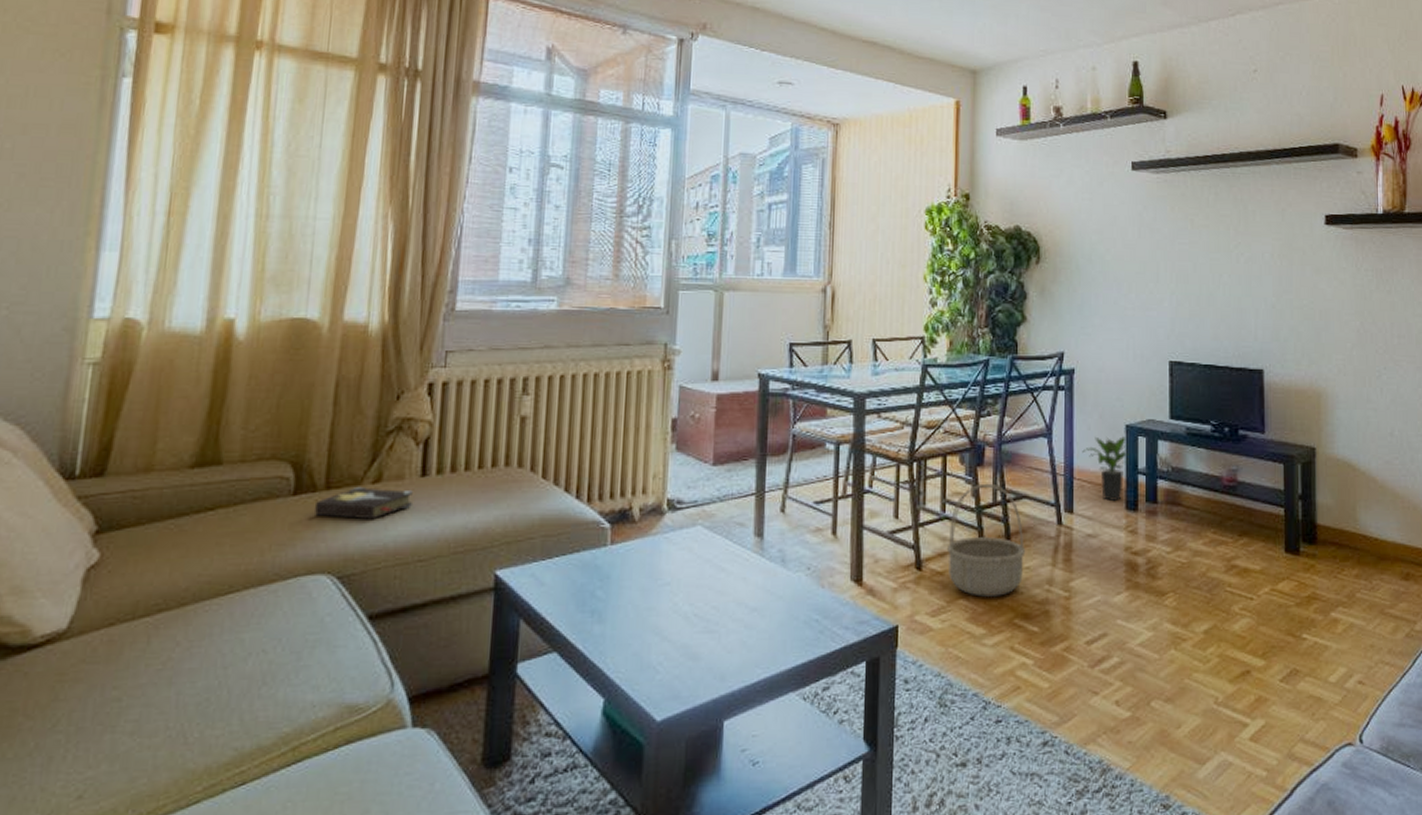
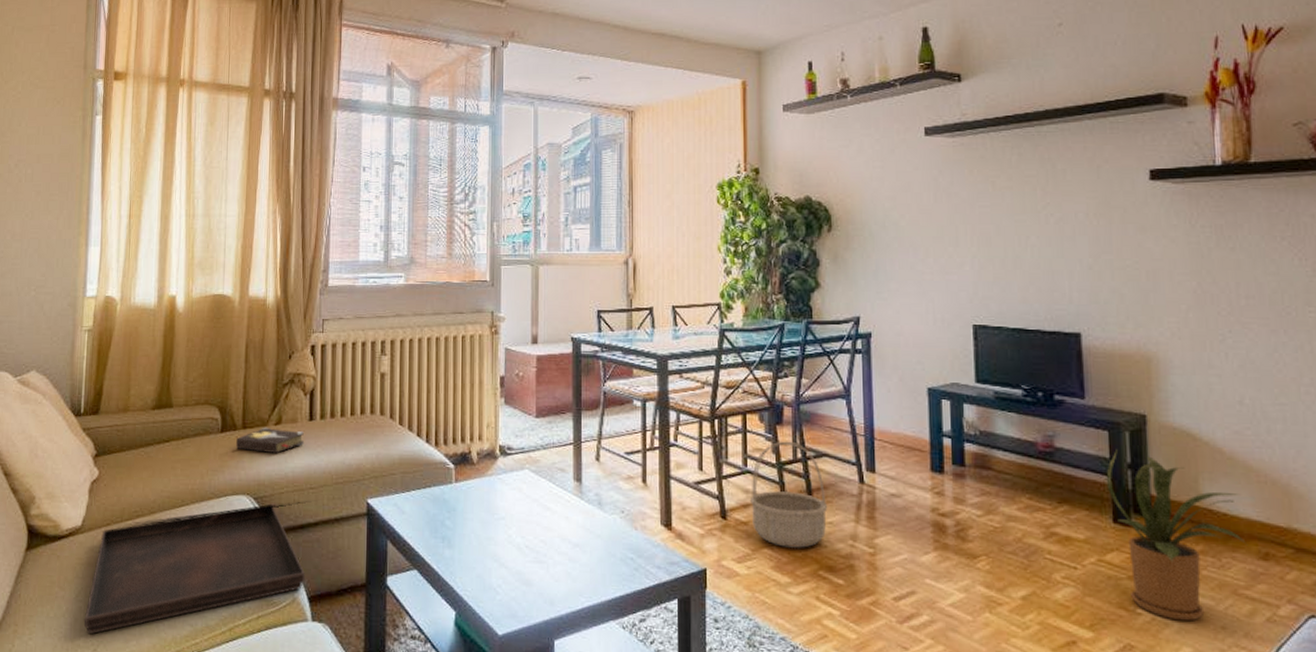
serving tray: none [63,583,406,777] -> present [83,503,305,635]
potted plant: present [1082,436,1129,502] -> none [882,398,933,463]
house plant: none [1280,481,1391,643] -> present [1106,449,1245,621]

